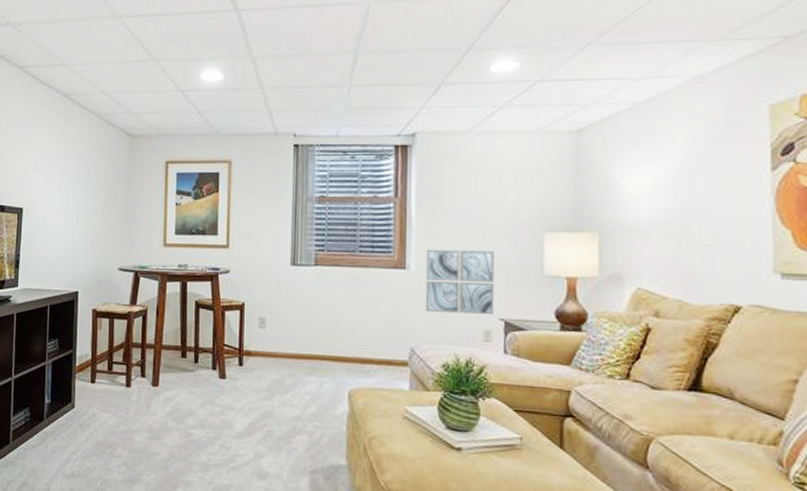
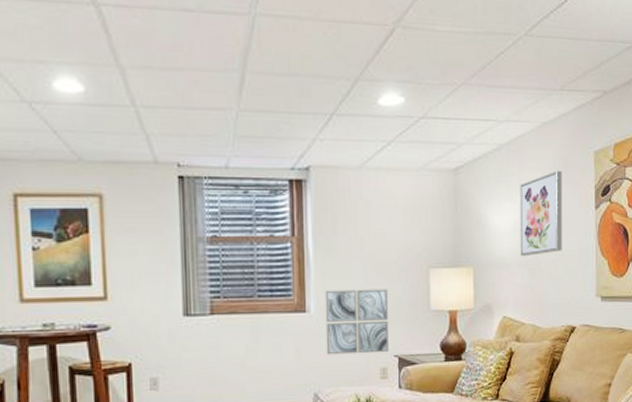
wall art: none [661,127,722,222] -> present [520,170,562,256]

